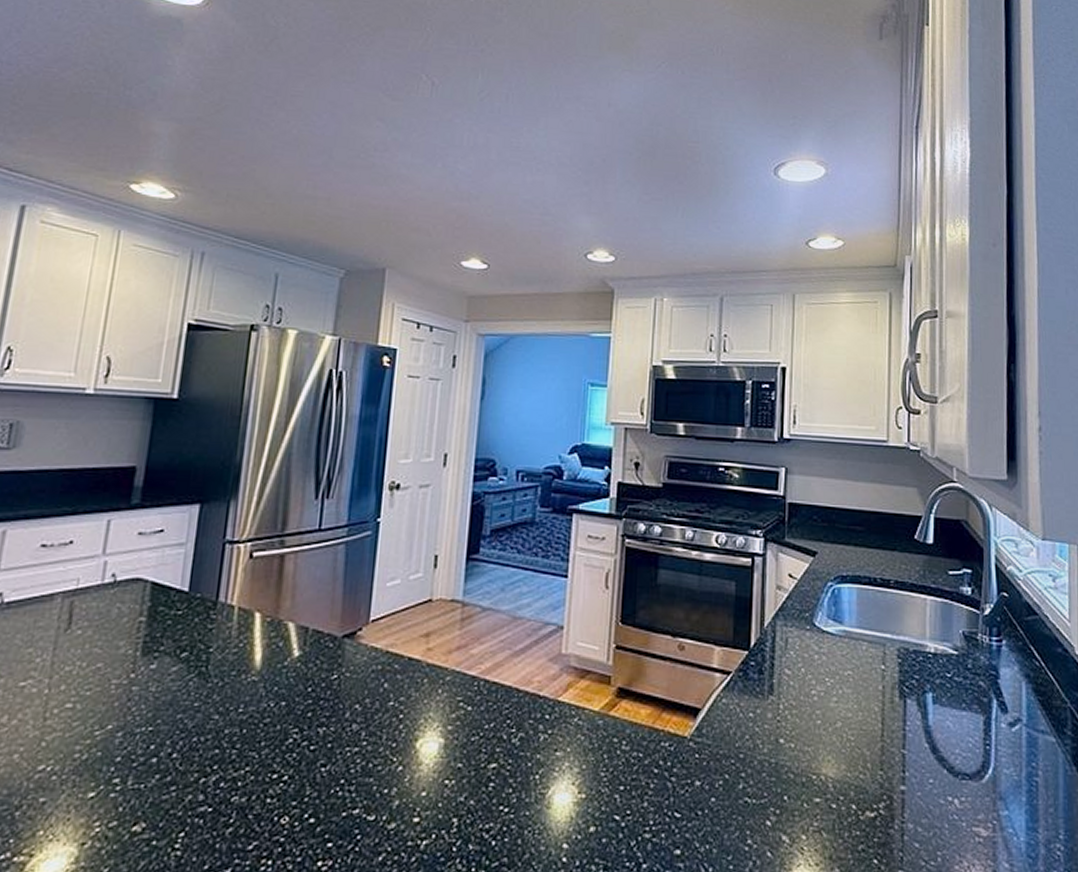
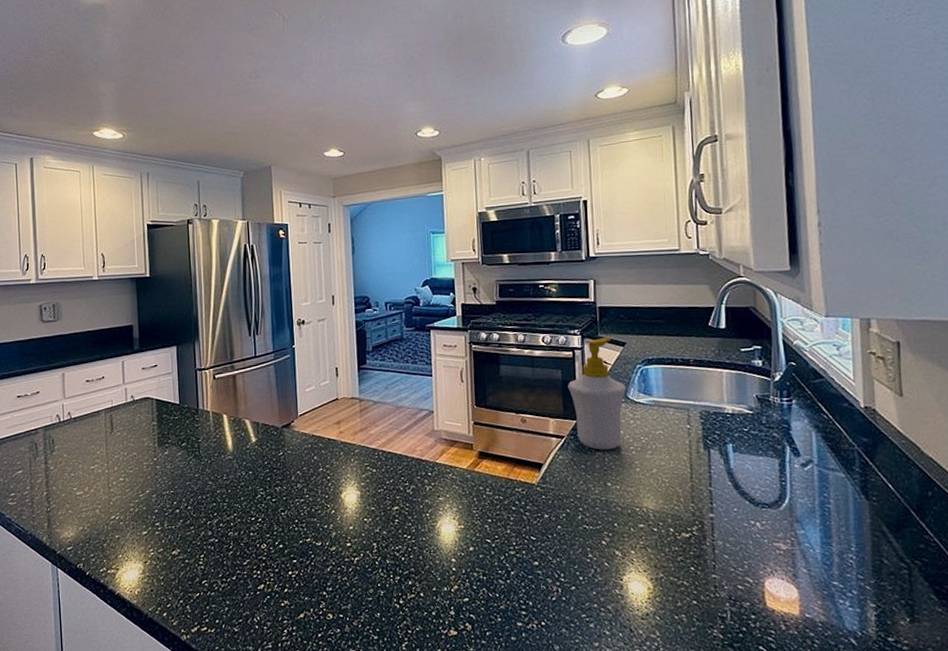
soap bottle: none [742,543,812,694] -> present [567,338,626,450]

